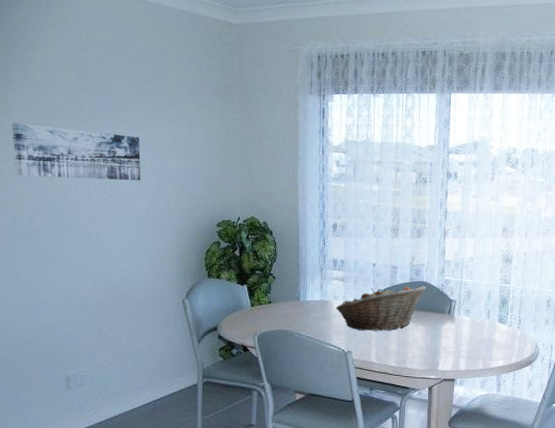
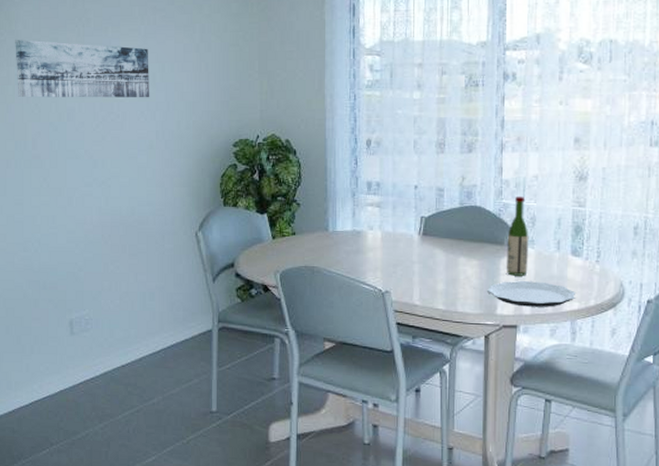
fruit basket: present [336,285,427,331] -> none [370,211,480,267]
plate: none [431,343,502,364] -> present [487,281,576,307]
wine bottle: none [446,273,466,339] -> present [506,196,529,276]

